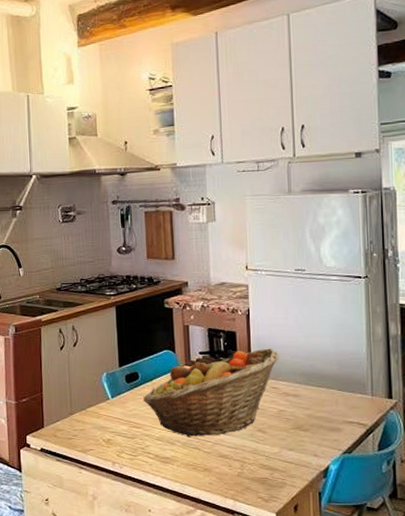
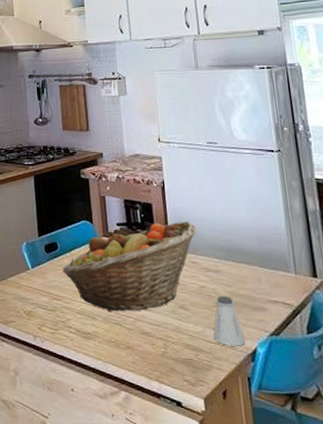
saltshaker: none [289,419,319,465] -> present [213,296,246,346]

